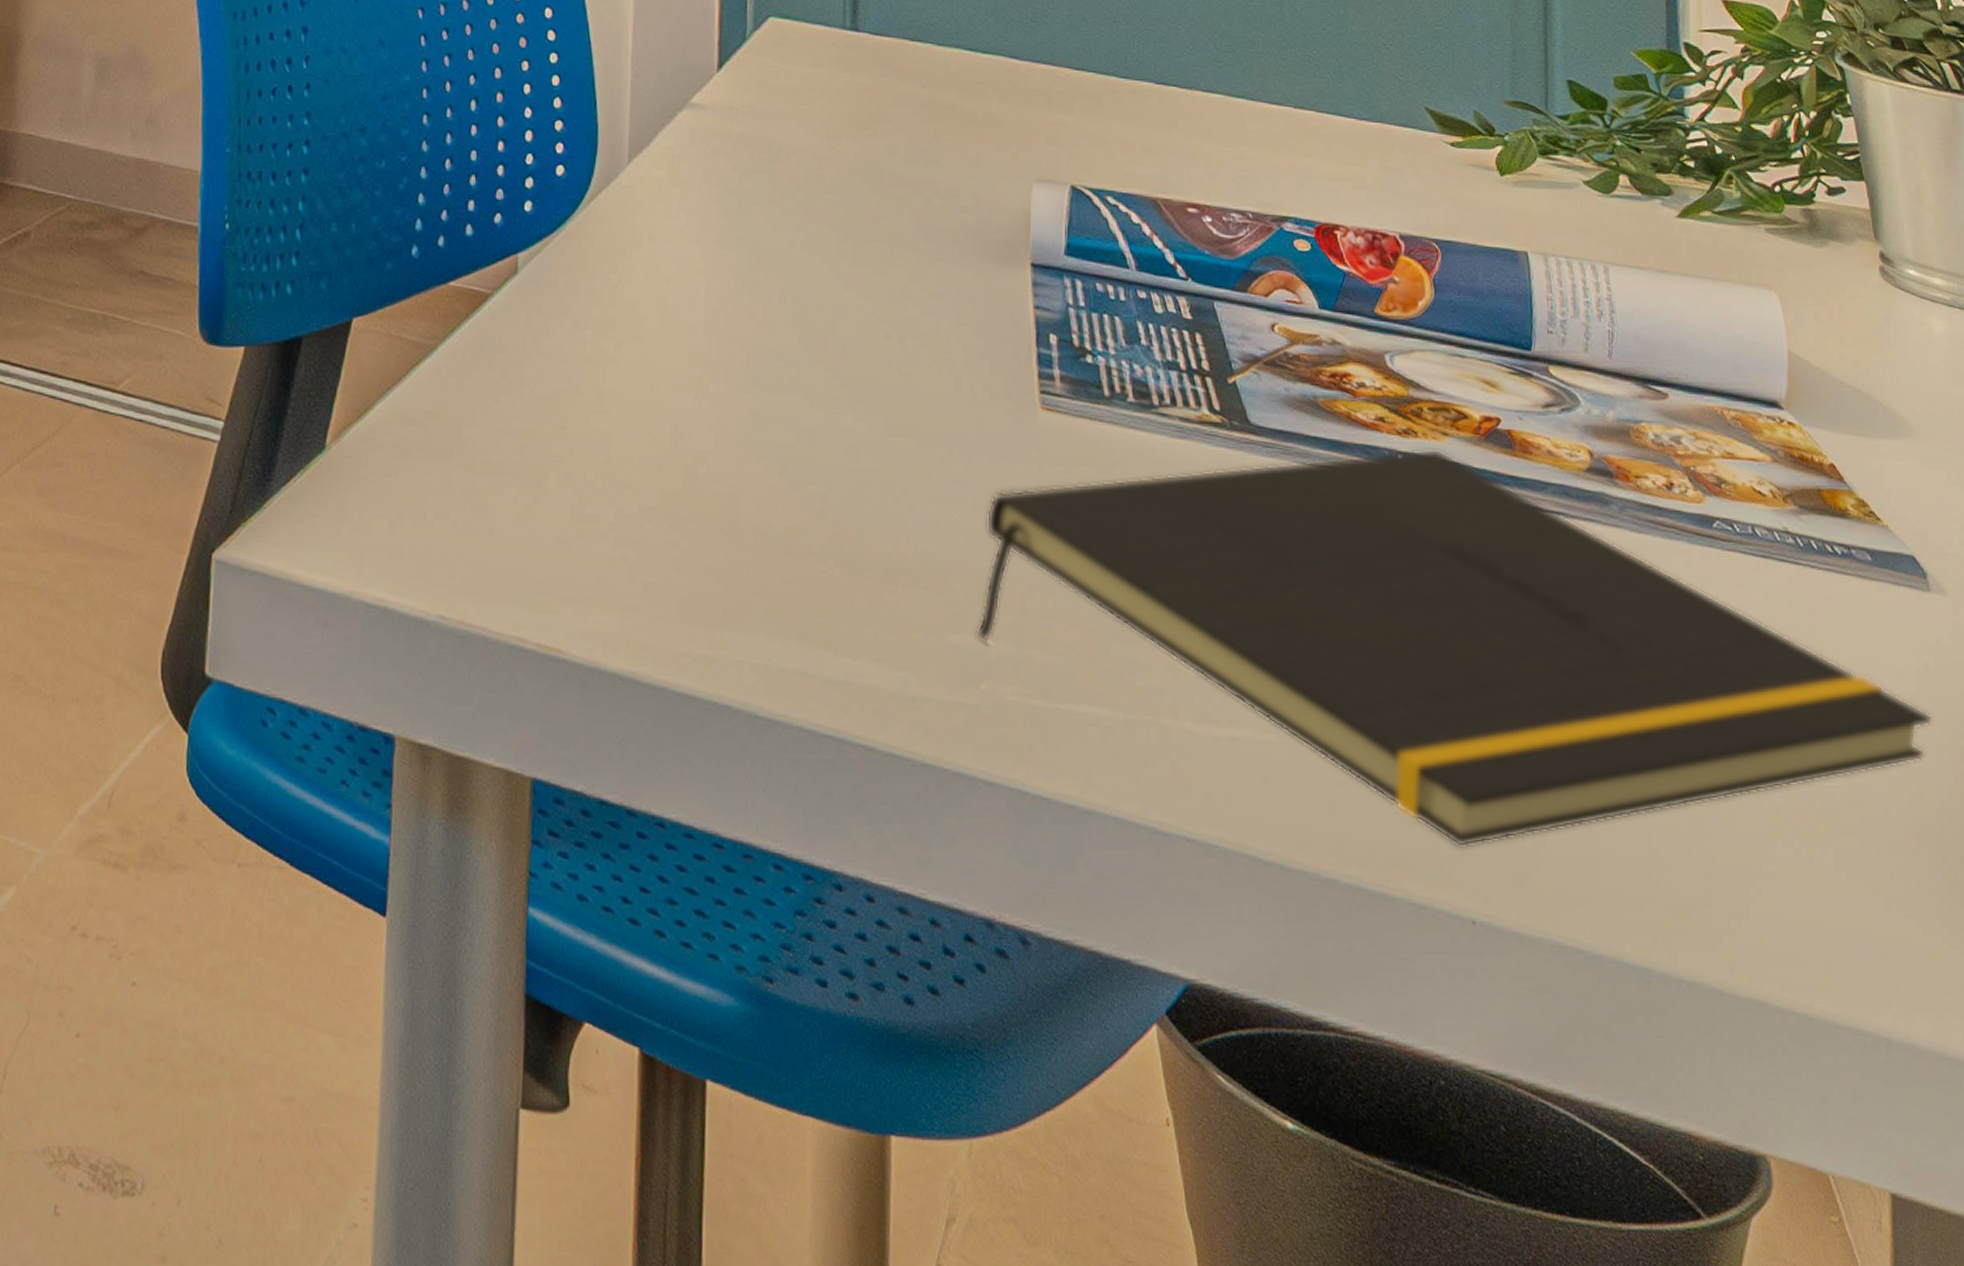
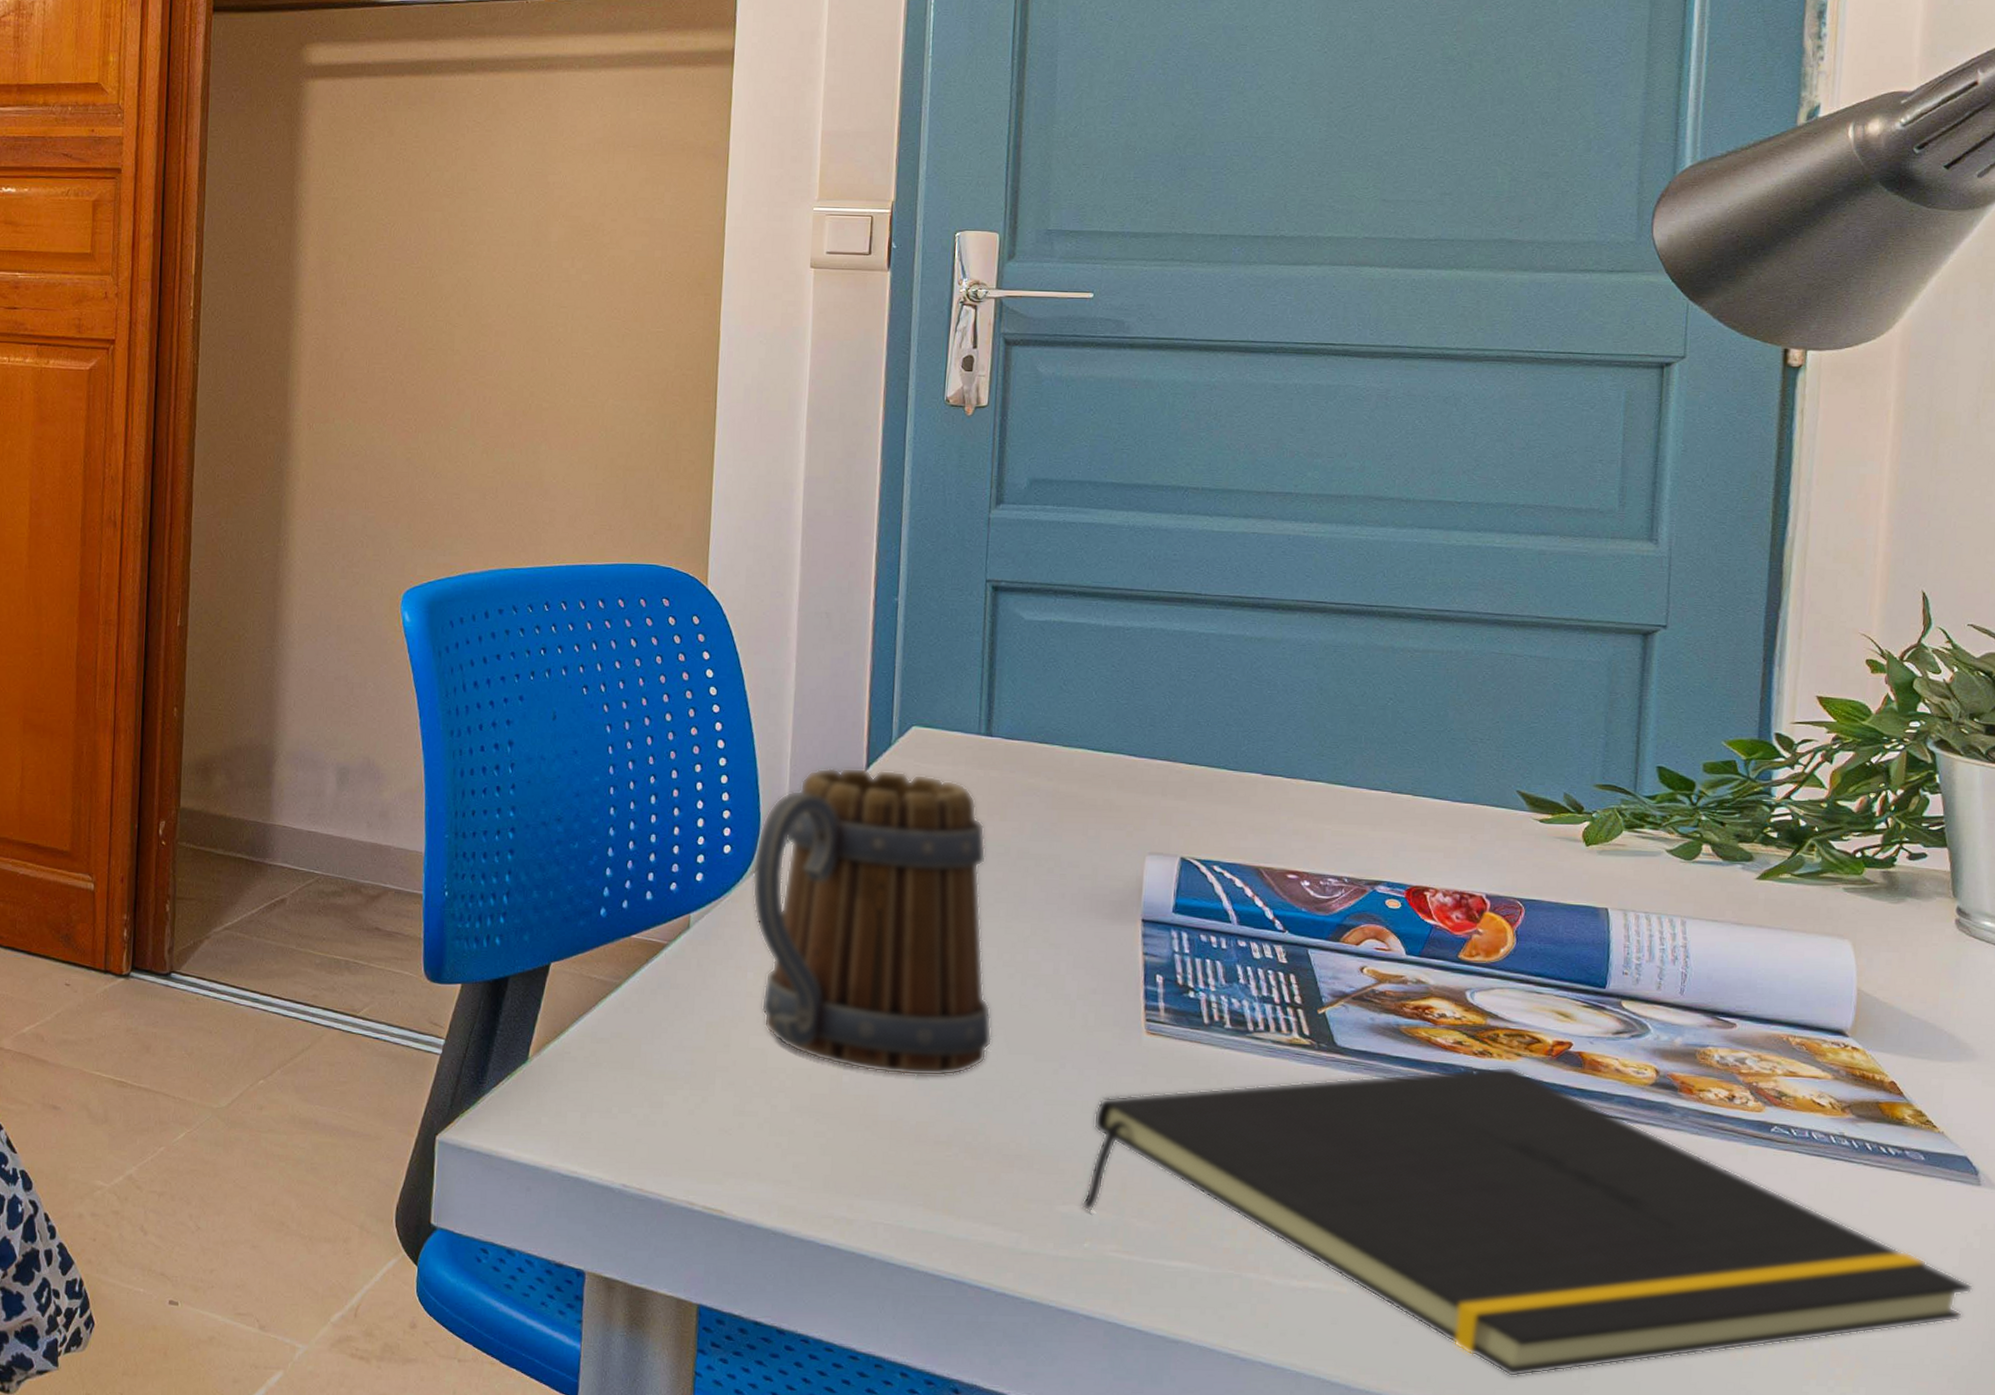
mug: none [589,67,869,467] -> present [752,767,993,1077]

